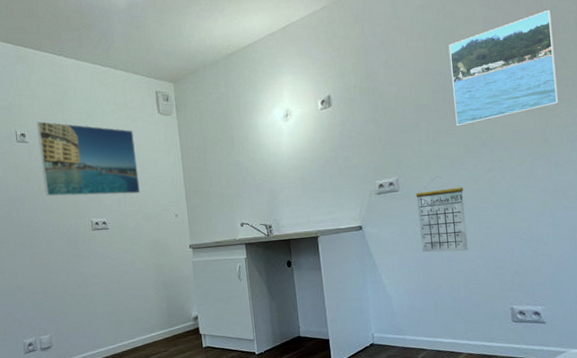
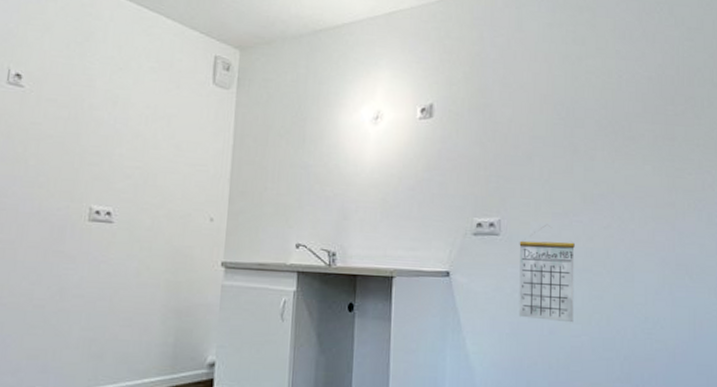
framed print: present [36,121,140,197] -> none [31,62,174,183]
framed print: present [448,10,559,127] -> none [574,58,689,170]

